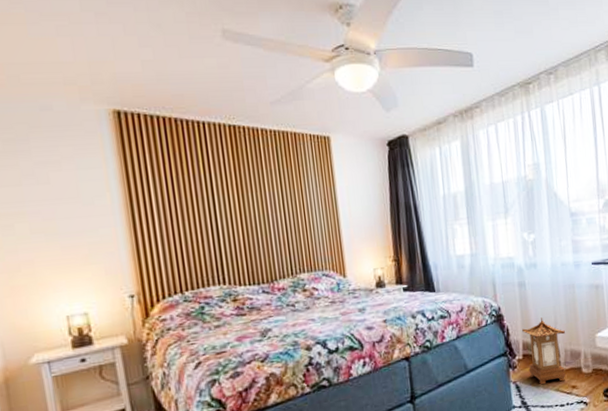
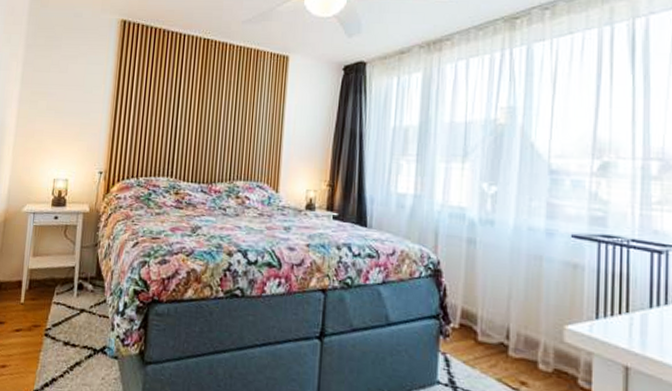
lantern: present [522,317,566,385] -> none [463,285,521,372]

